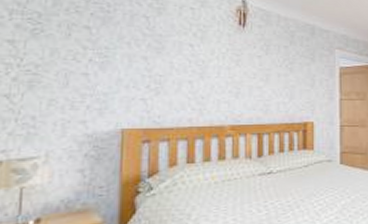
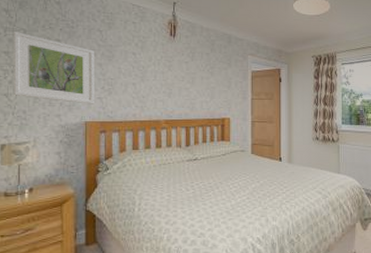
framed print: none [18,15,137,107] -> present [13,32,94,104]

